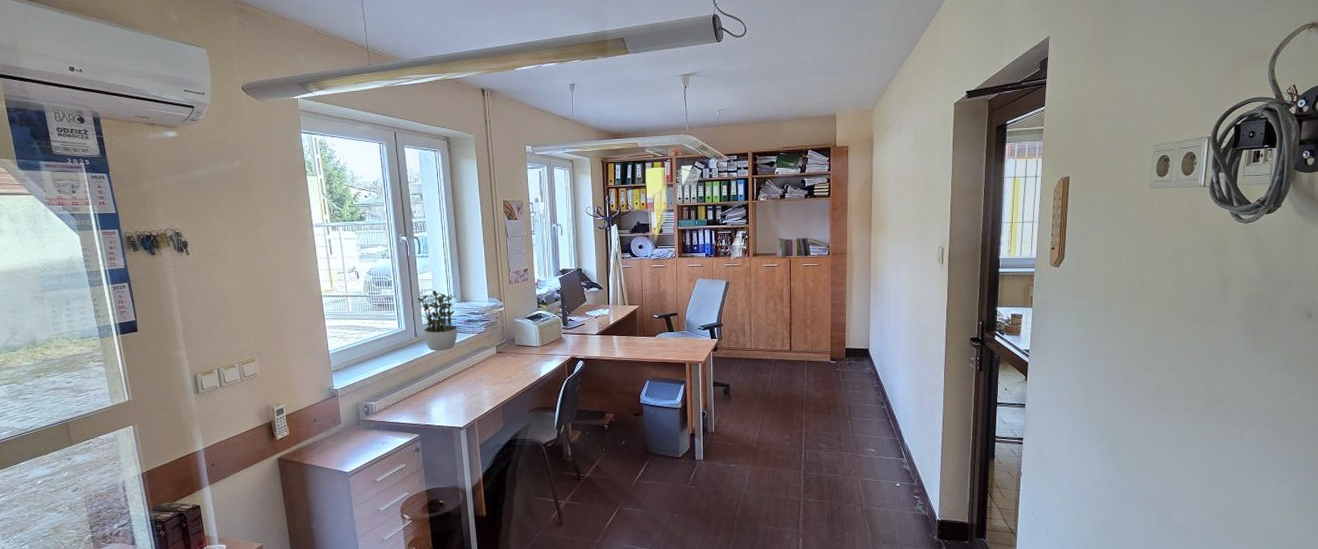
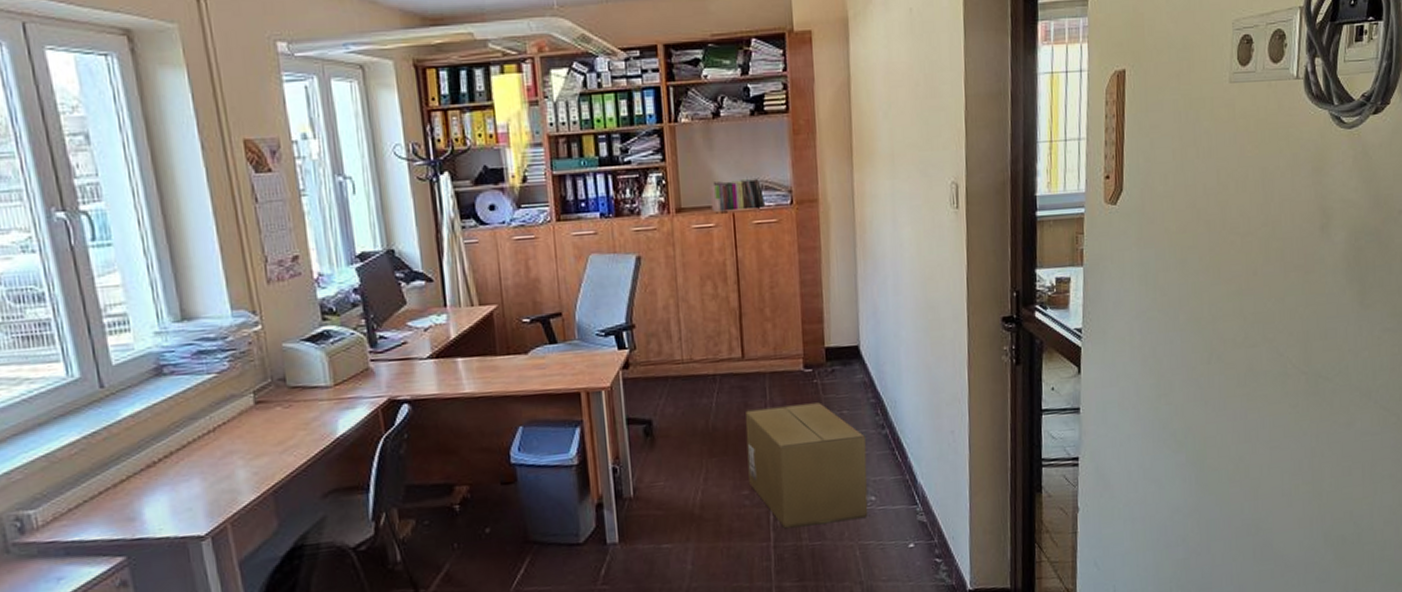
potted plant: present [417,290,457,351] -> none [97,303,181,411]
box: none [789,383,871,464] -> present [745,402,868,529]

